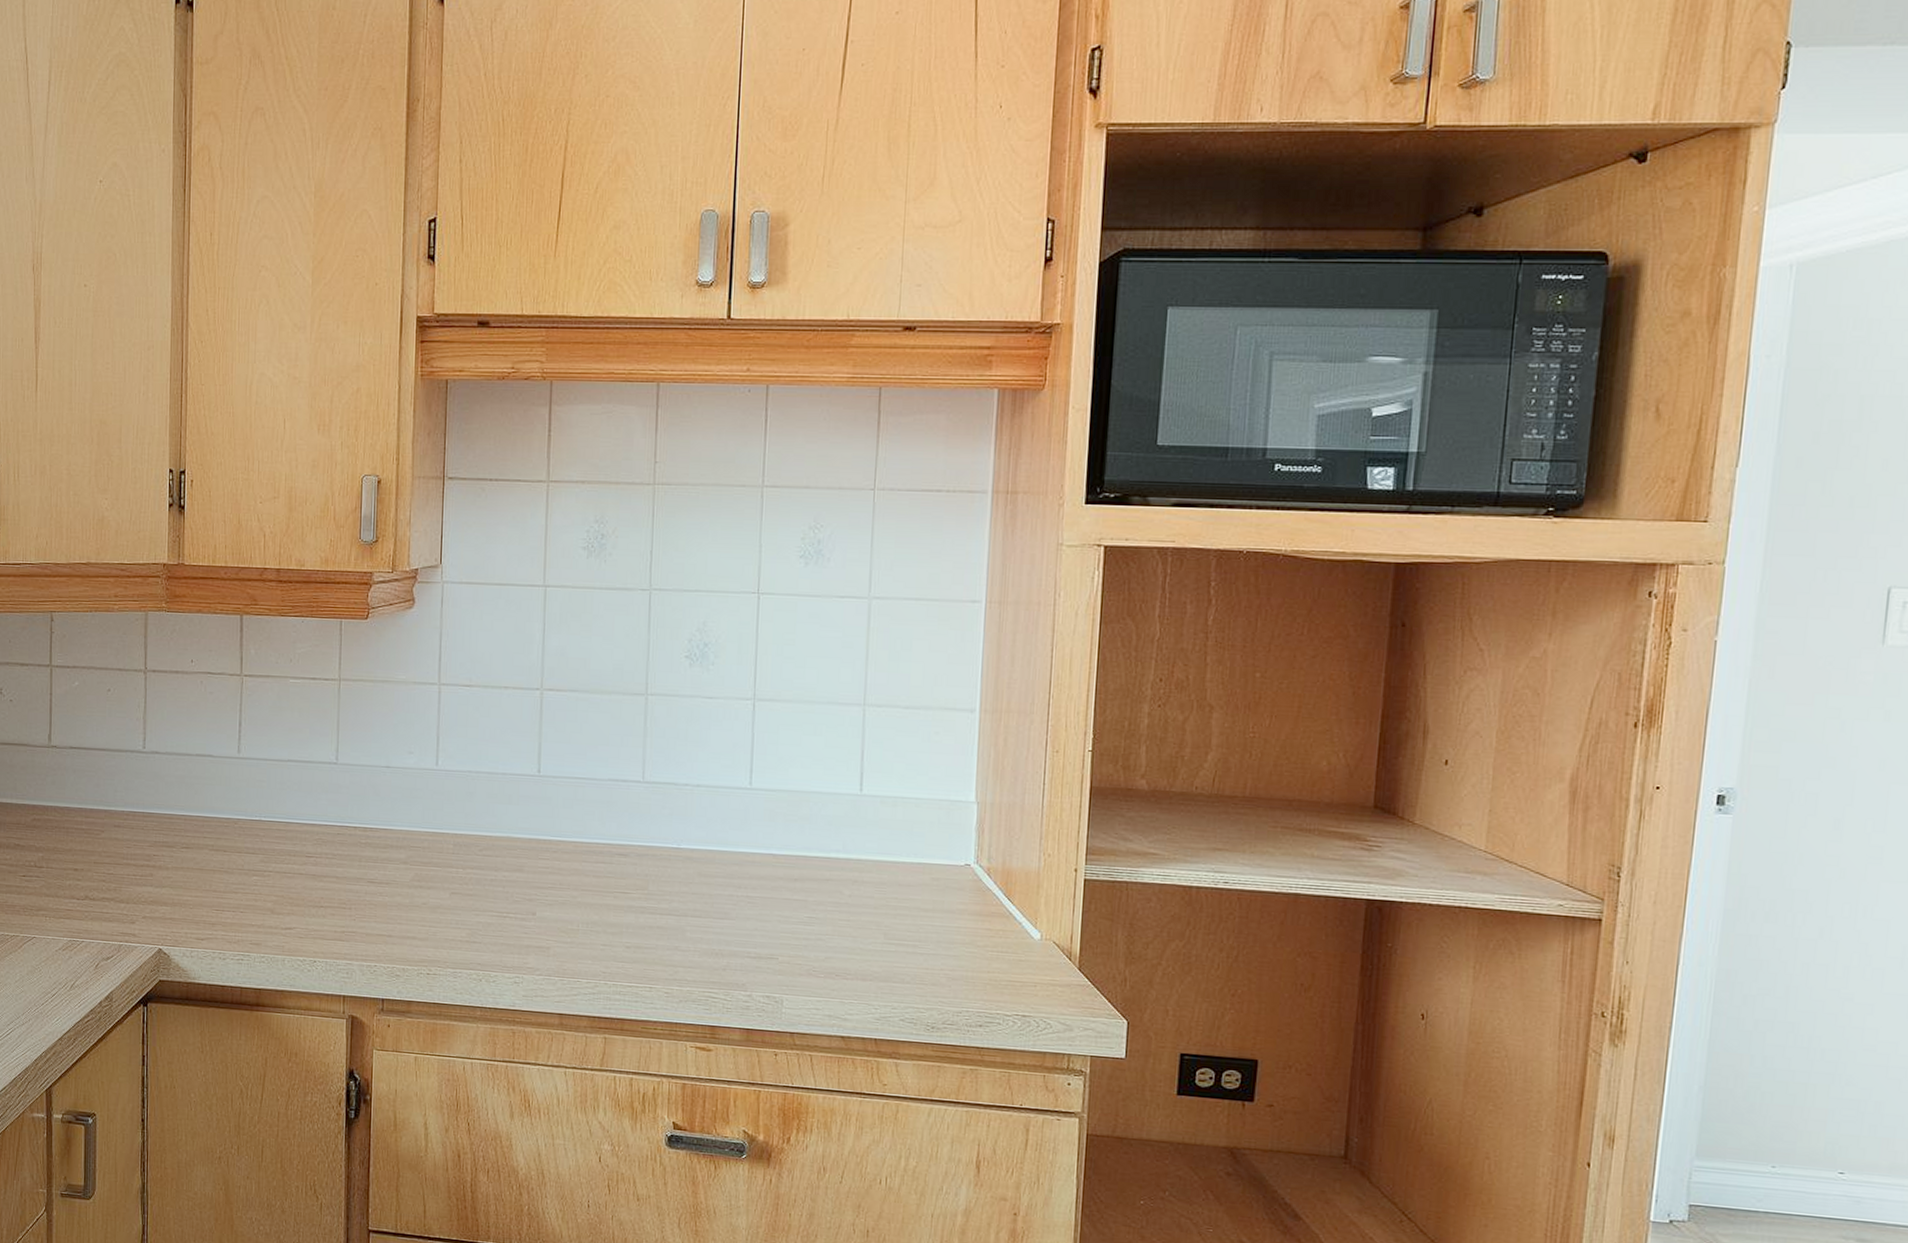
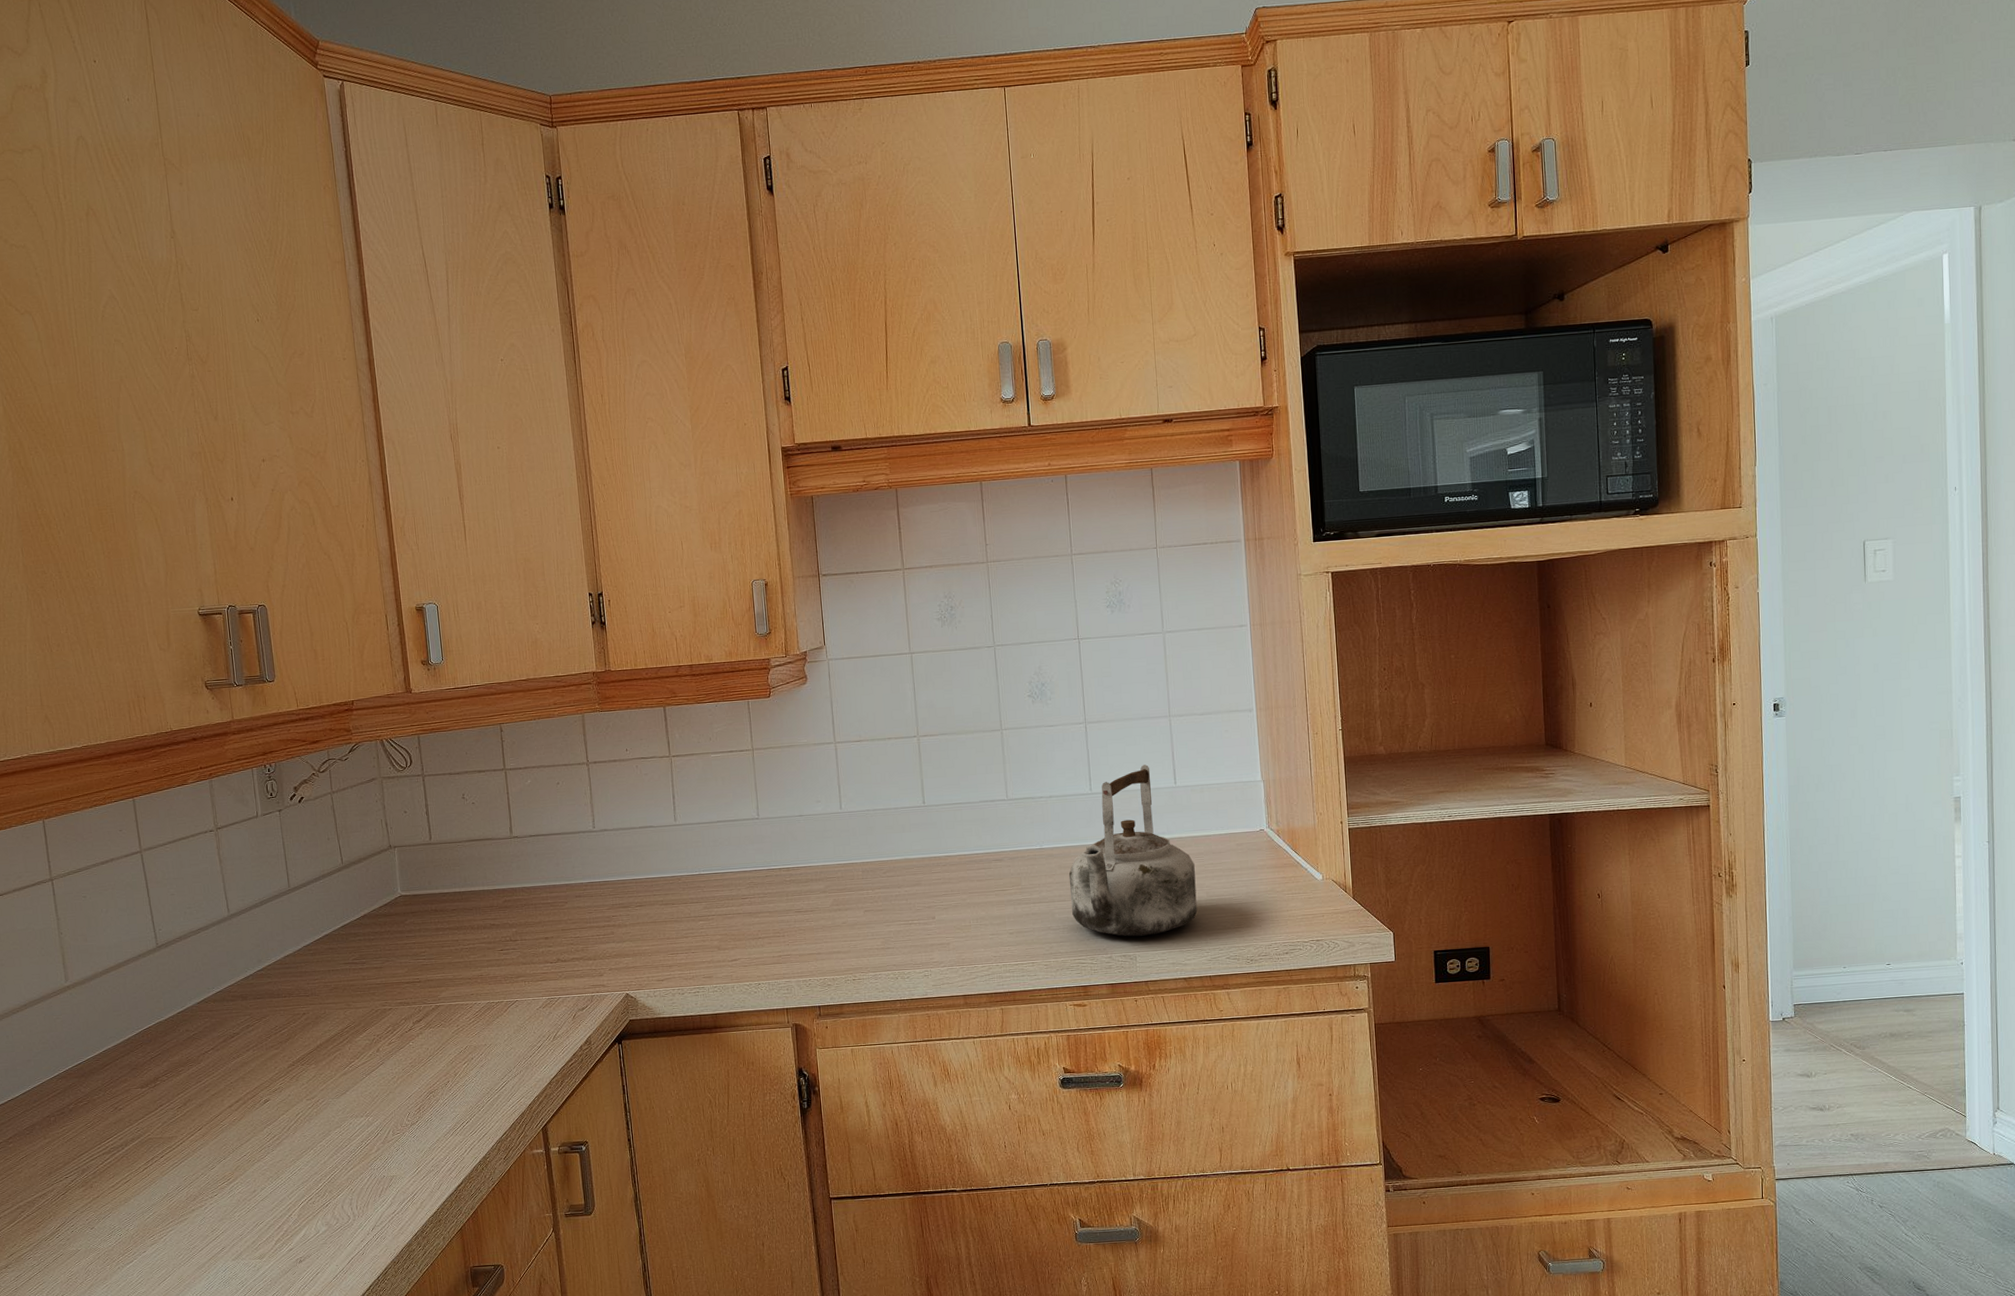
kettle: none [708,762,873,977] -> present [1068,765,1198,937]

